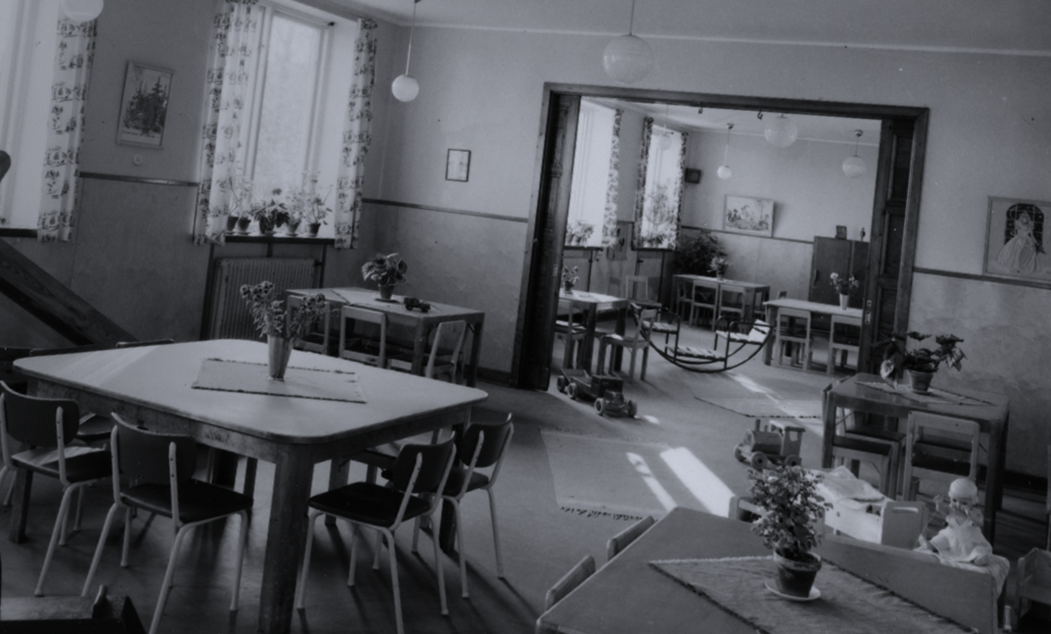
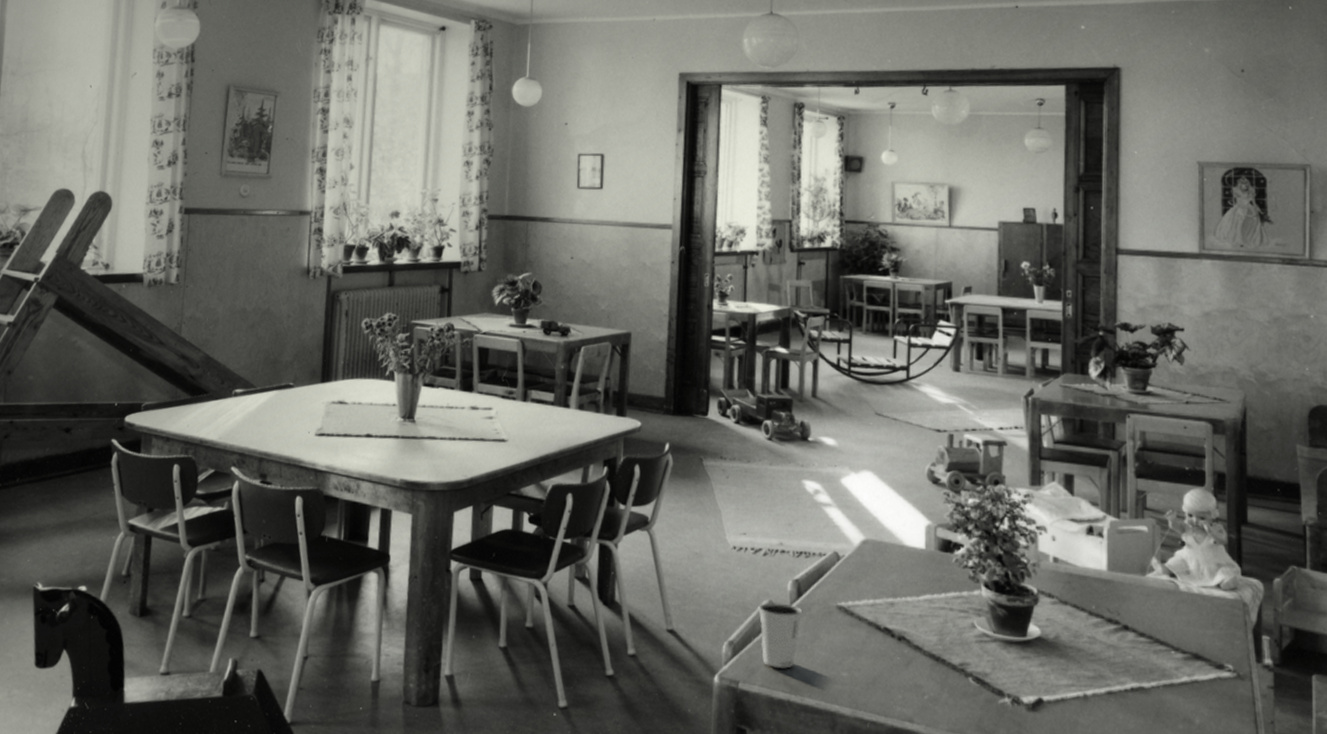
dixie cup: none [579,557,618,615] -> present [758,602,802,669]

